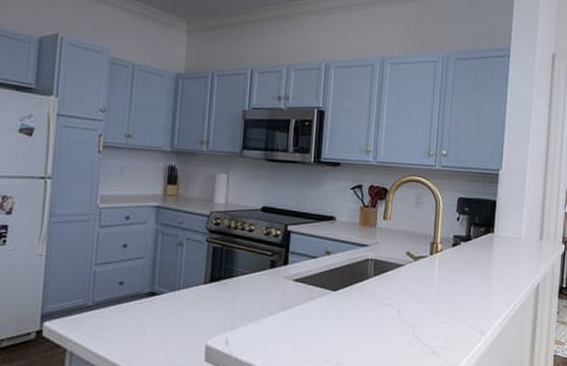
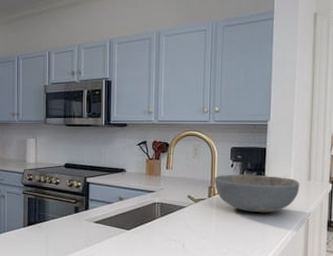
bowl: none [437,229,531,276] -> present [214,174,300,213]

